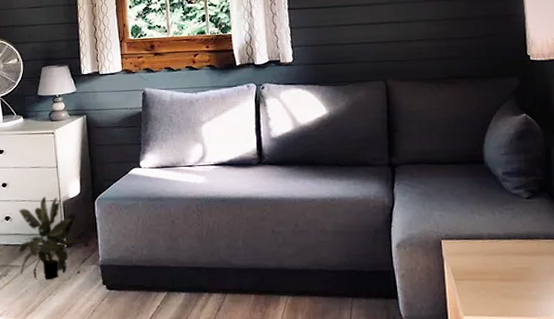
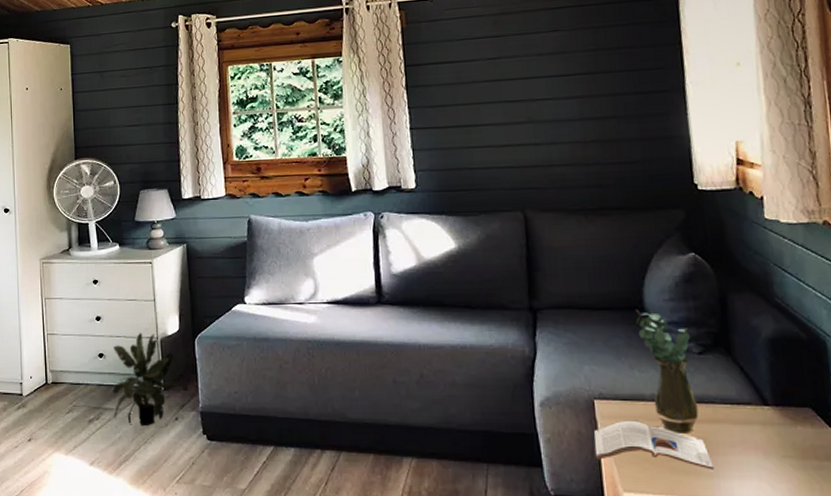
magazine: none [441,256,537,294] -> present [594,420,714,470]
vase: none [476,162,526,265] -> present [635,309,699,433]

